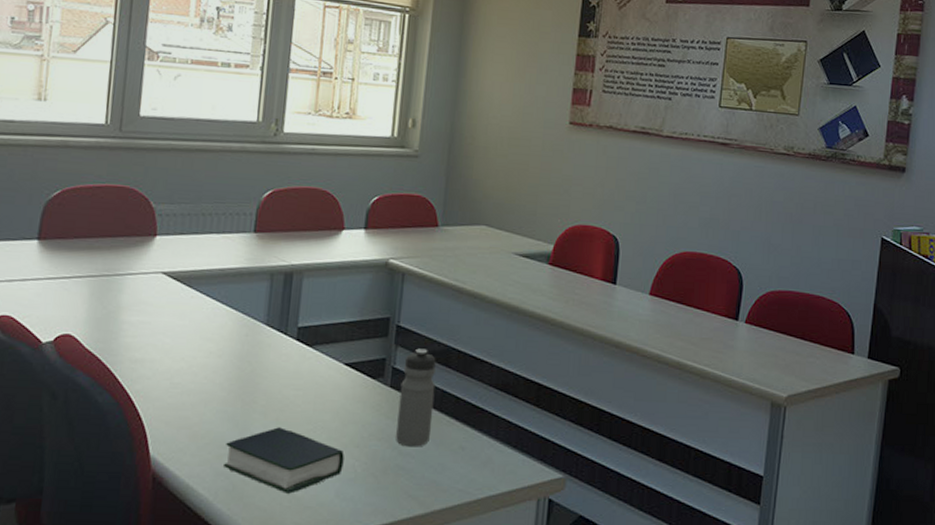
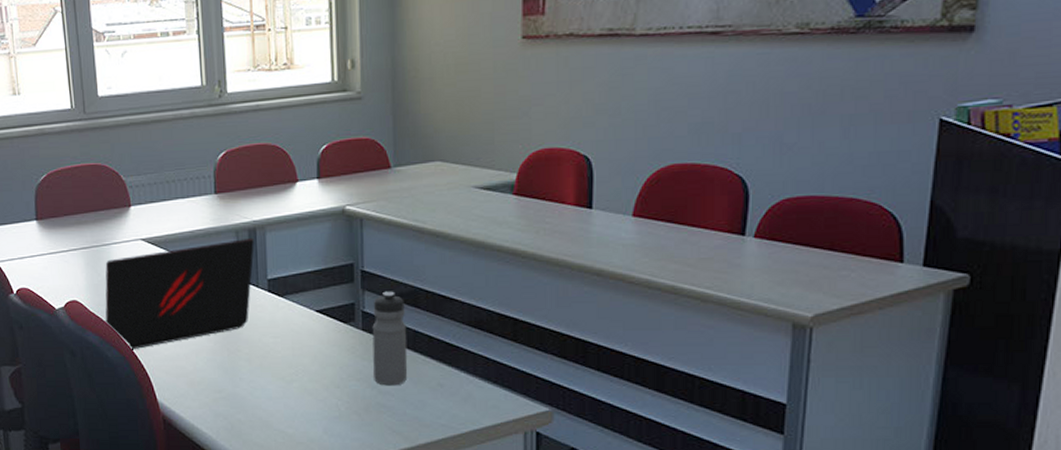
laptop: none [98,282,289,396] -> present [102,237,254,350]
book: present [224,427,344,494] -> none [220,372,327,431]

